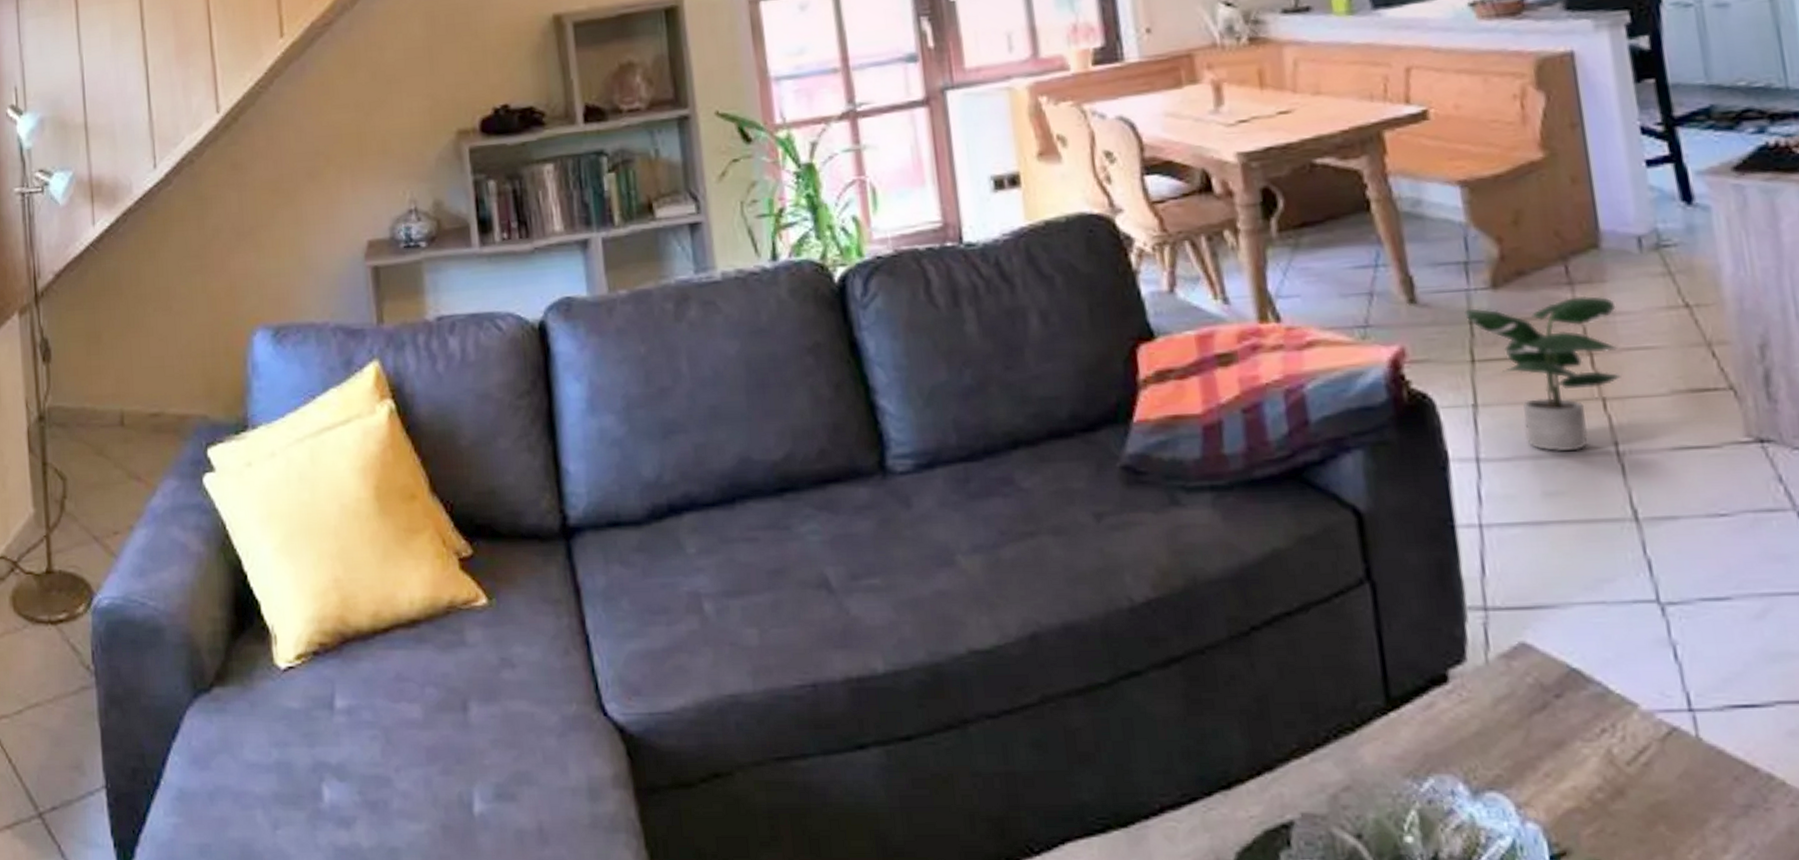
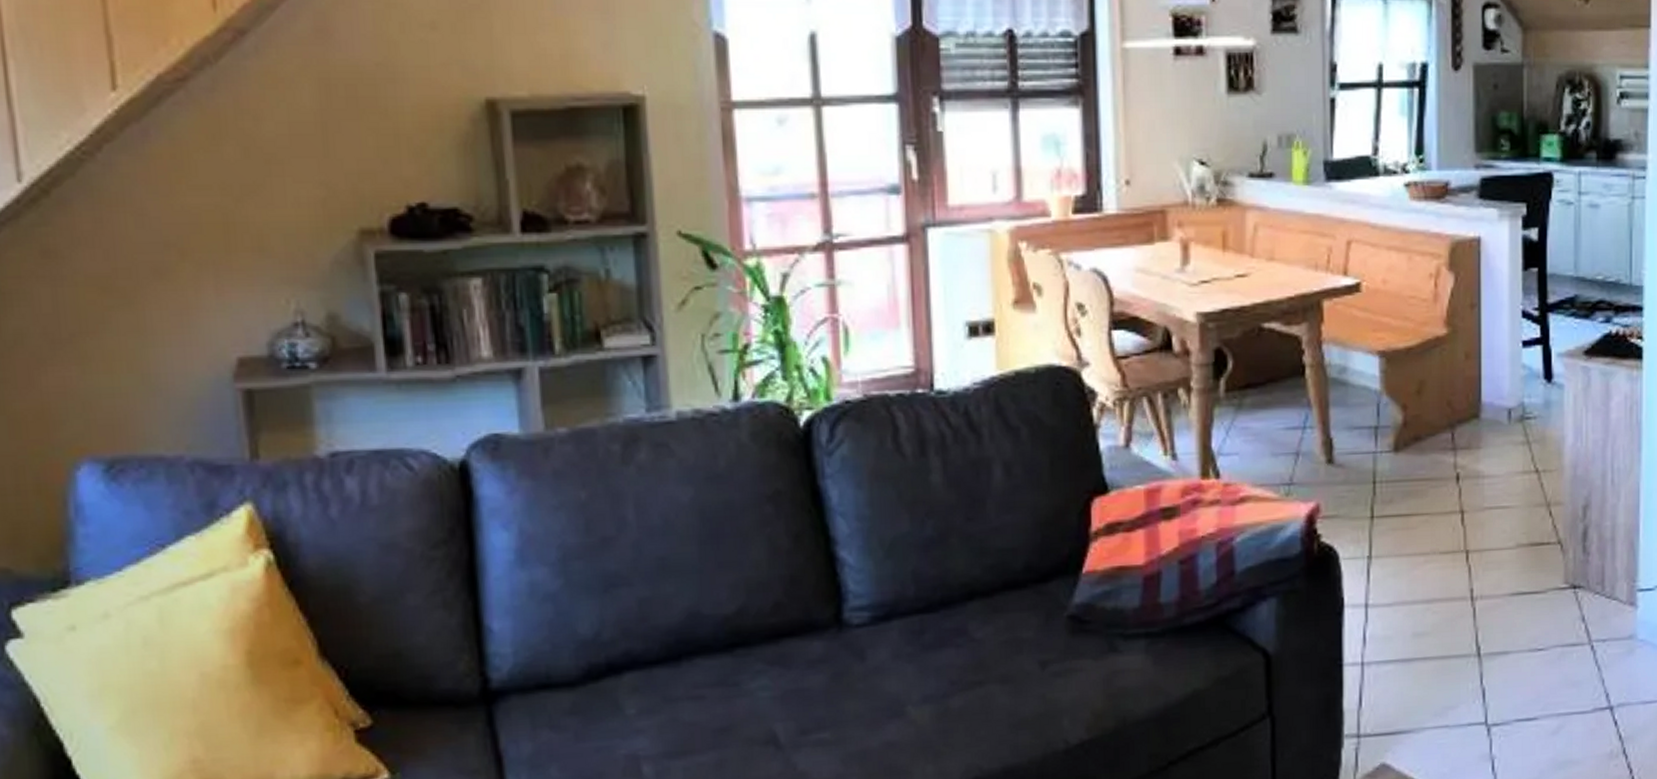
potted plant: present [1464,295,1621,452] -> none [1370,460,1485,598]

